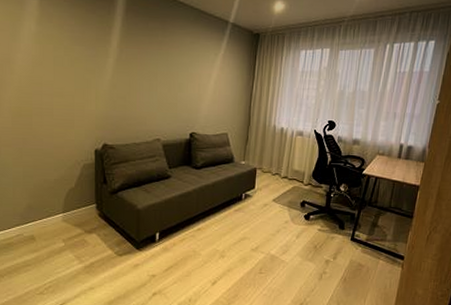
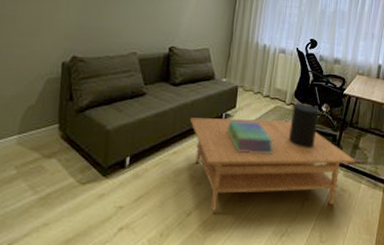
coffee table: none [211,198,375,281] -> present [189,118,356,211]
stack of books: none [246,200,292,230] -> present [226,120,274,153]
decorative container: none [307,183,337,226] -> present [289,102,319,149]

